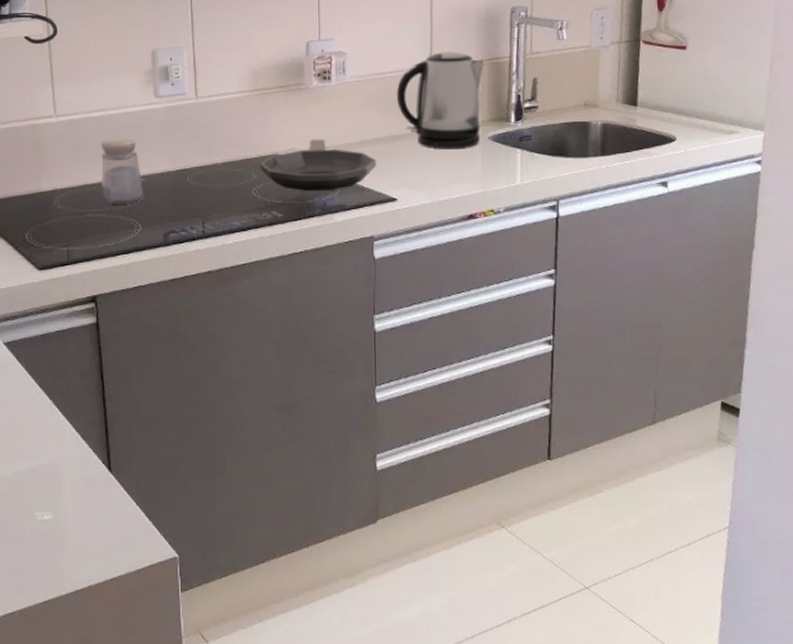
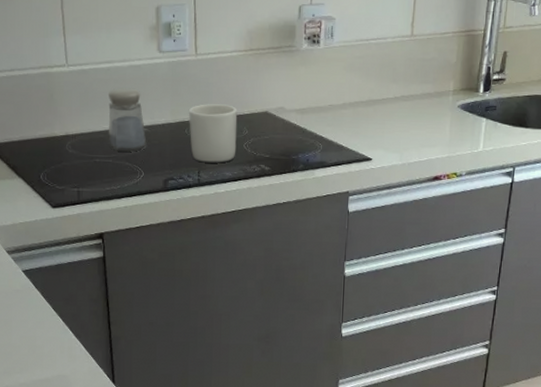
mug: none [189,149,245,212] -> present [188,104,238,163]
frying pan: present [260,139,377,191] -> none [251,99,357,148]
kettle: present [396,52,484,148] -> none [378,22,460,115]

